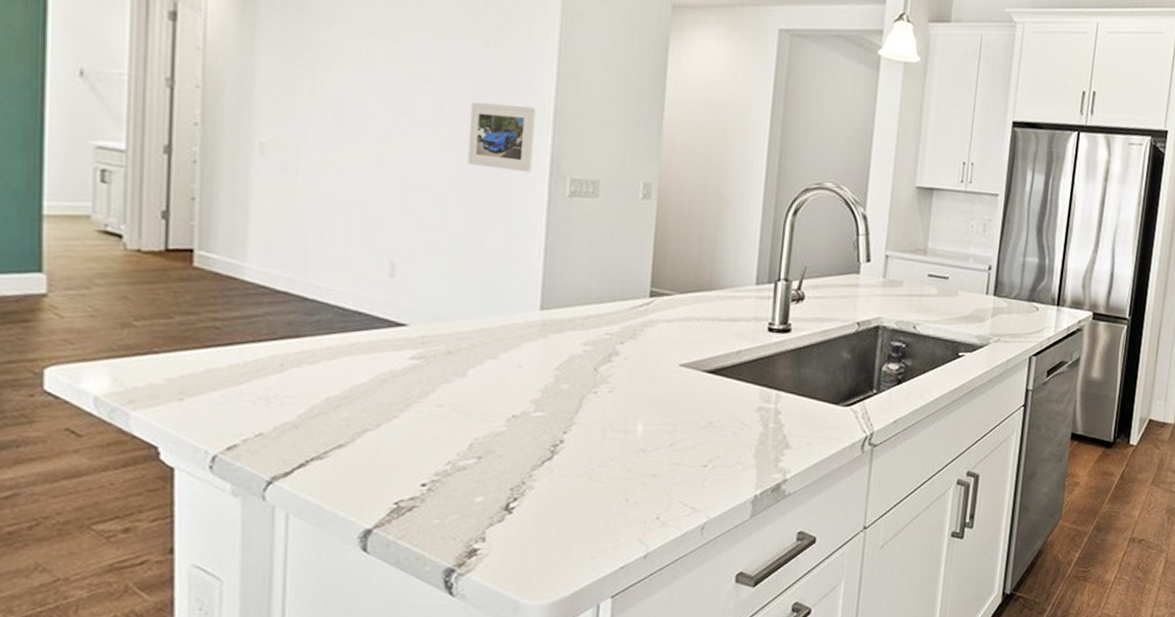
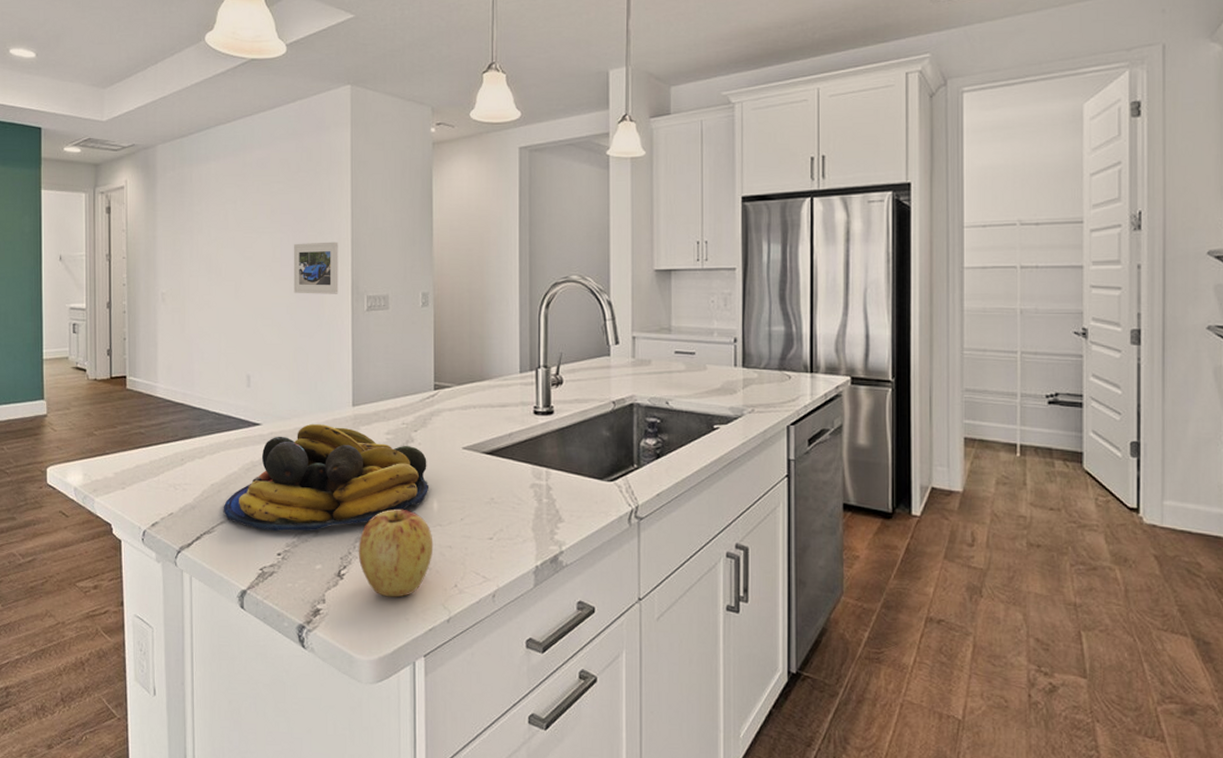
fruit bowl: none [342,327,634,458] -> present [223,423,430,532]
apple: none [534,433,634,533] -> present [358,509,433,597]

